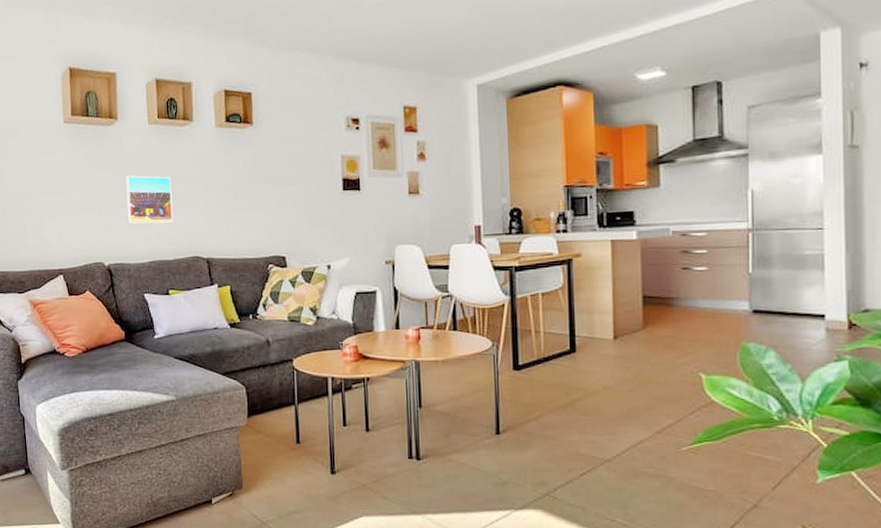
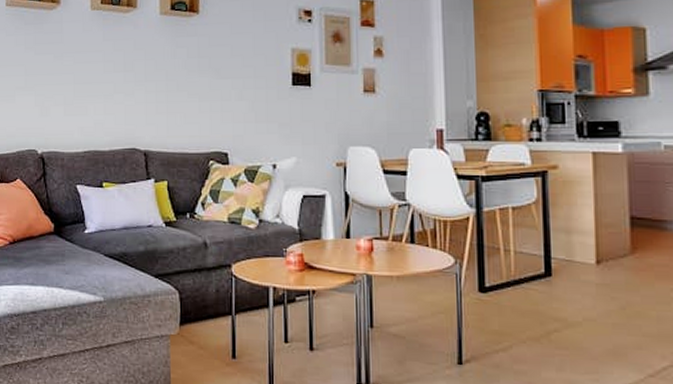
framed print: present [125,175,174,224] -> none [65,61,111,112]

